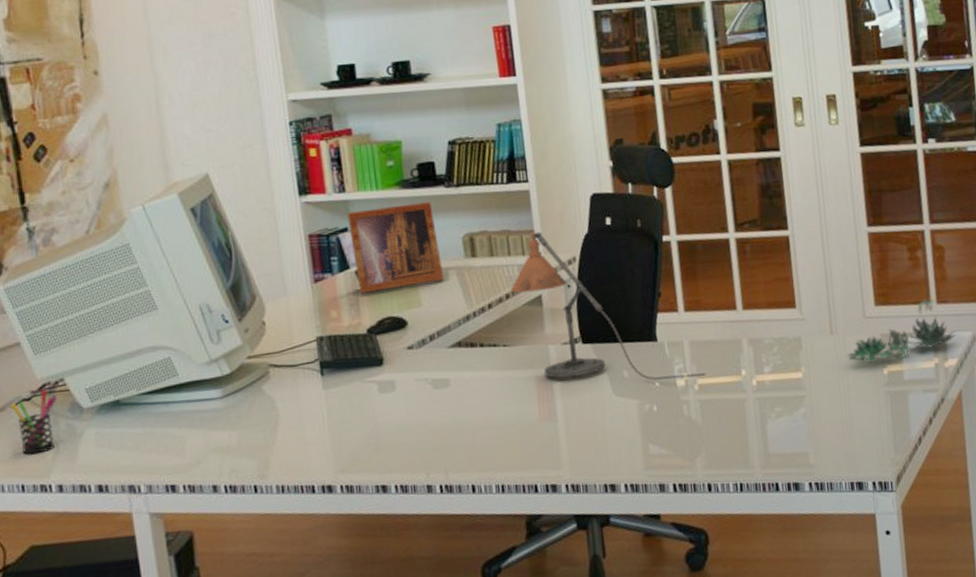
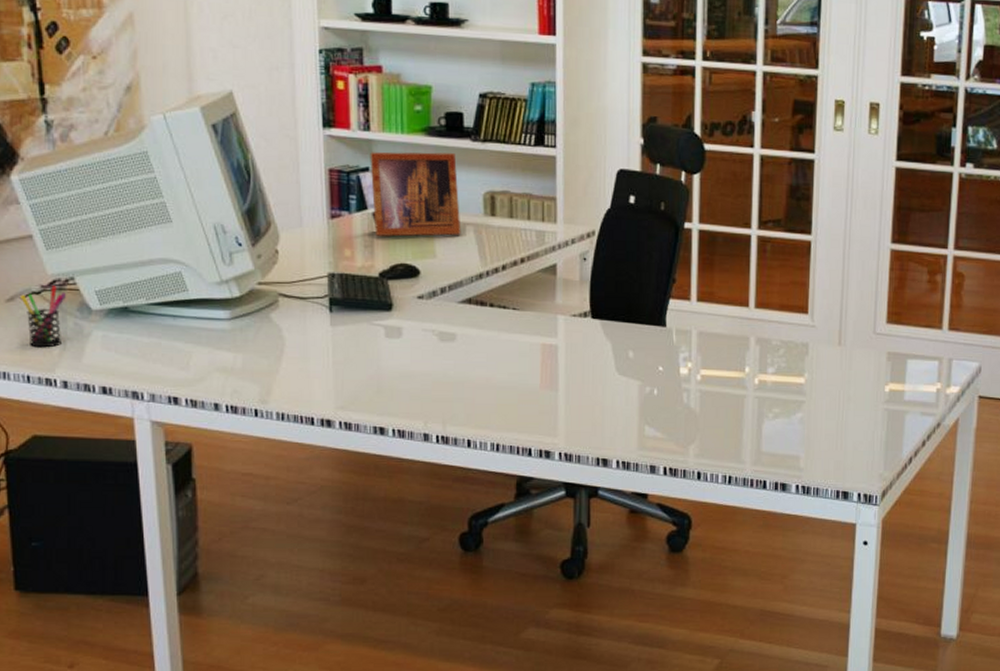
desk lamp: present [510,231,706,380] -> none [526,199,710,367]
succulent plant: present [846,298,955,363] -> none [850,324,962,379]

